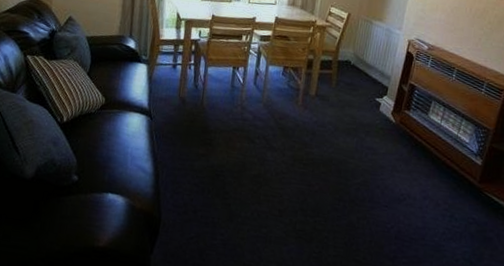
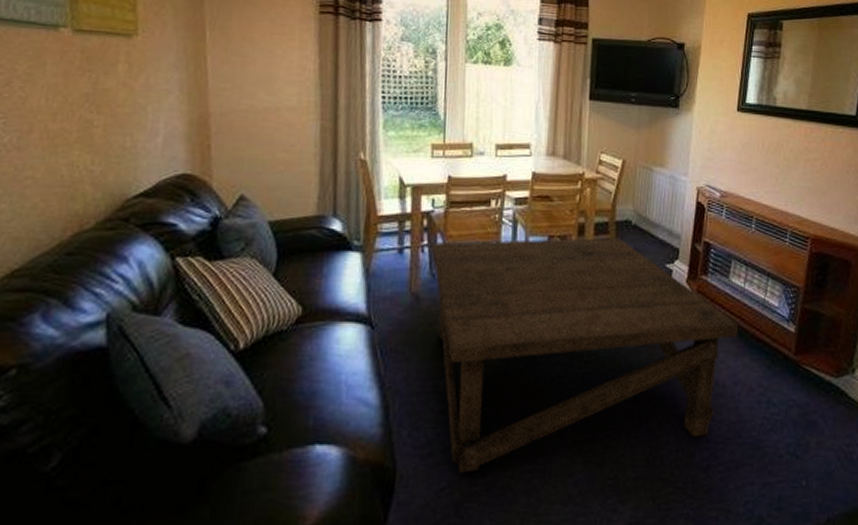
coffee table: none [196,62,433,234] -> present [431,238,739,474]

